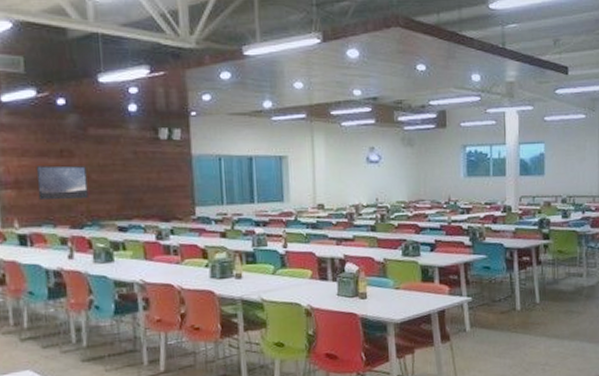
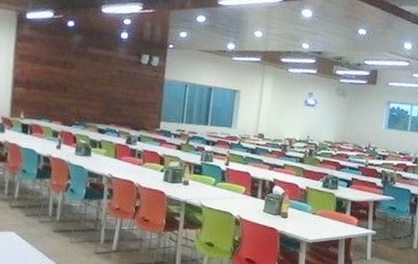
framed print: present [35,165,88,200] -> none [42,72,81,103]

